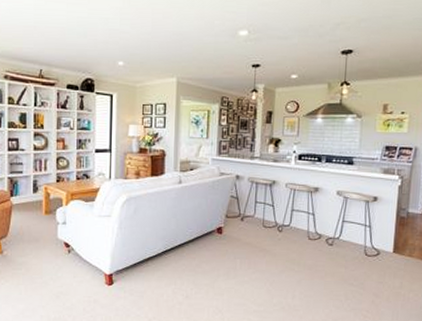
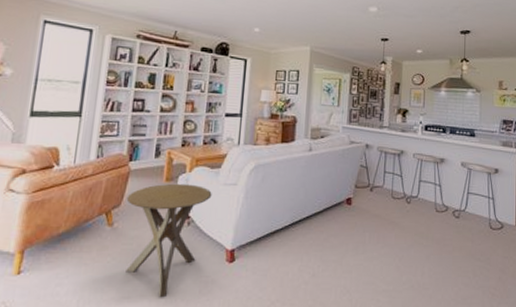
side table: none [12,216,88,314] -> present [126,183,212,298]

